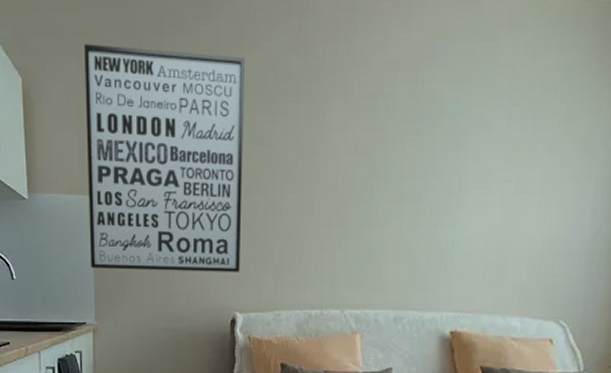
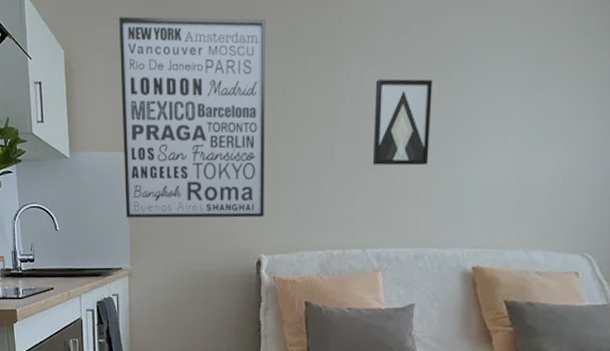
wall art: none [353,130,417,224] -> present [372,78,433,166]

